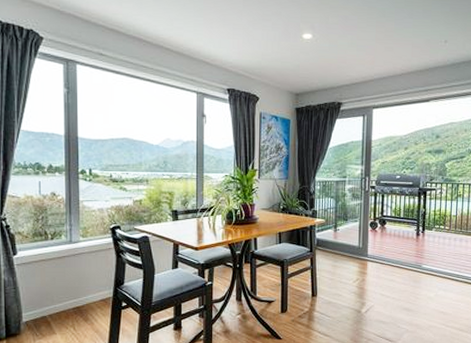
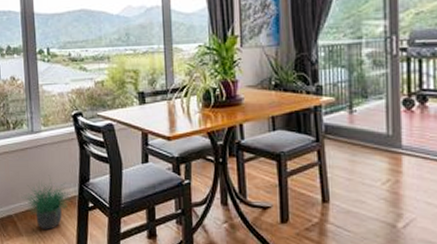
potted plant: none [57,280,106,327] -> present [22,175,71,230]

